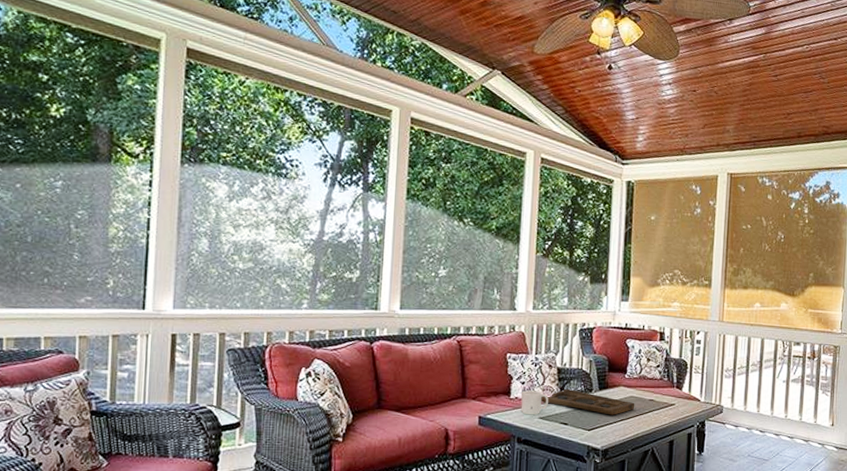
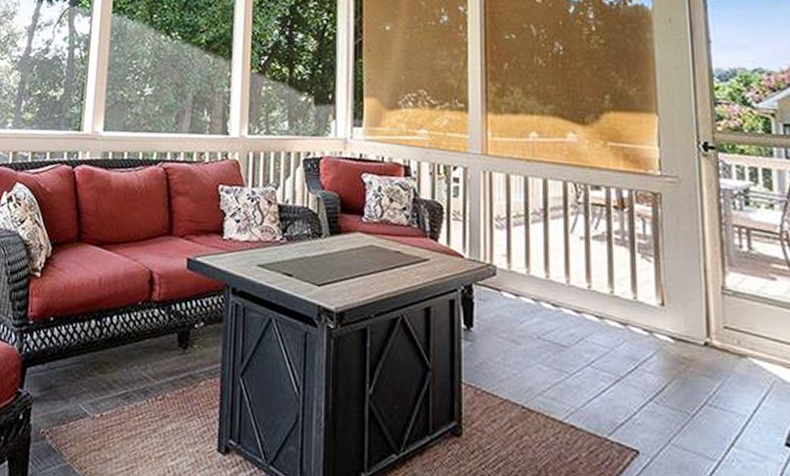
mug: present [521,390,548,415] -> none [235,230,268,262]
decorative tray: present [541,388,635,415] -> none [260,230,377,269]

